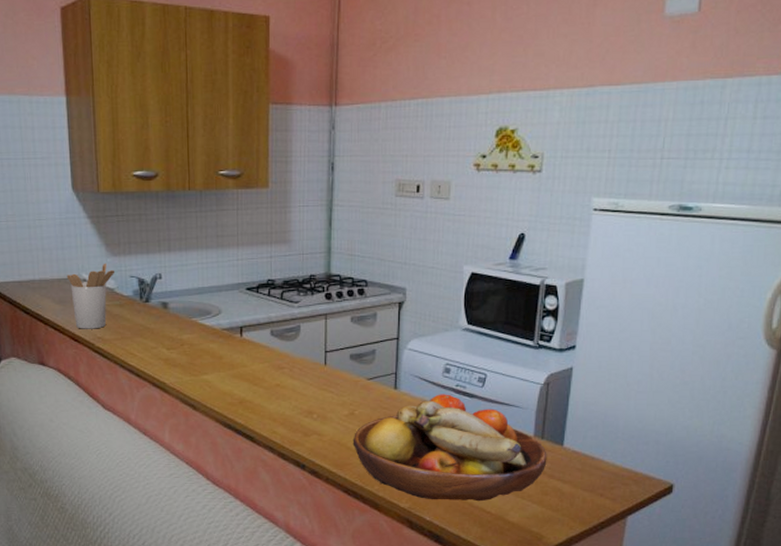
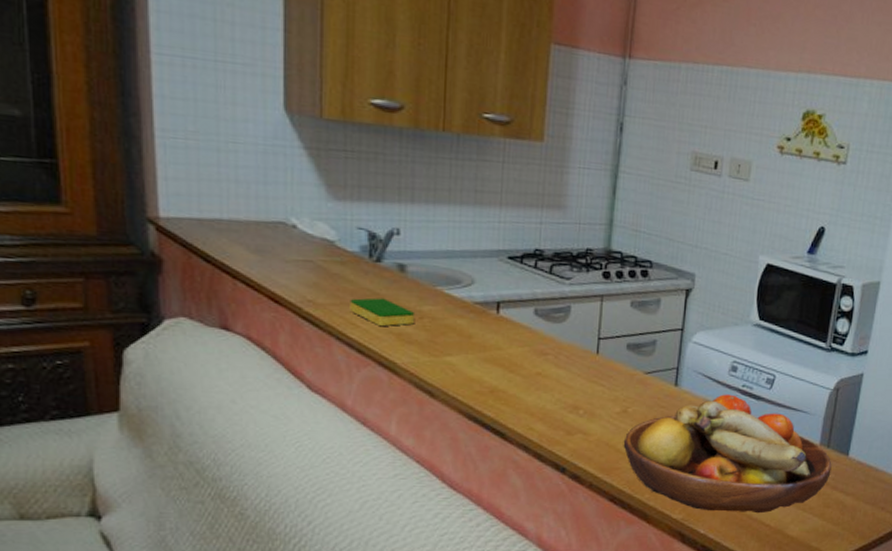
utensil holder: present [66,263,115,329] -> none [268,207,338,290]
dish sponge: none [128,331,178,355] -> present [350,297,416,327]

